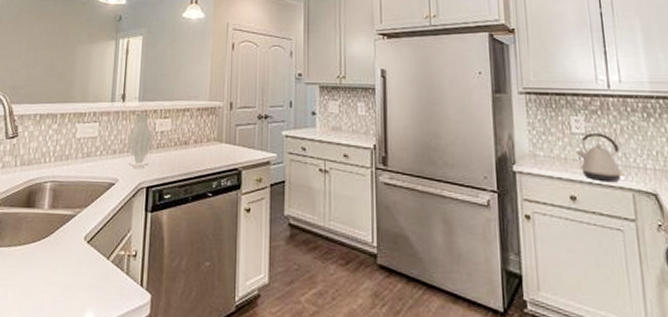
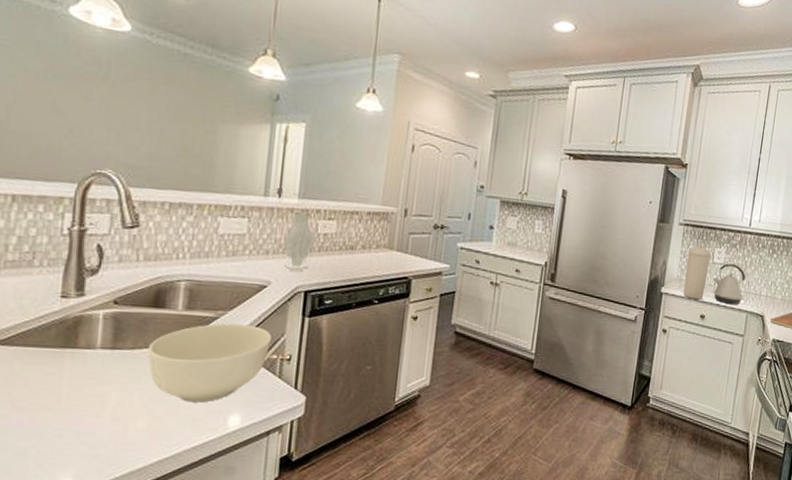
bowl: none [20,220,120,300] -> present [147,323,273,403]
canister: none [536,113,569,178] -> present [683,243,712,300]

